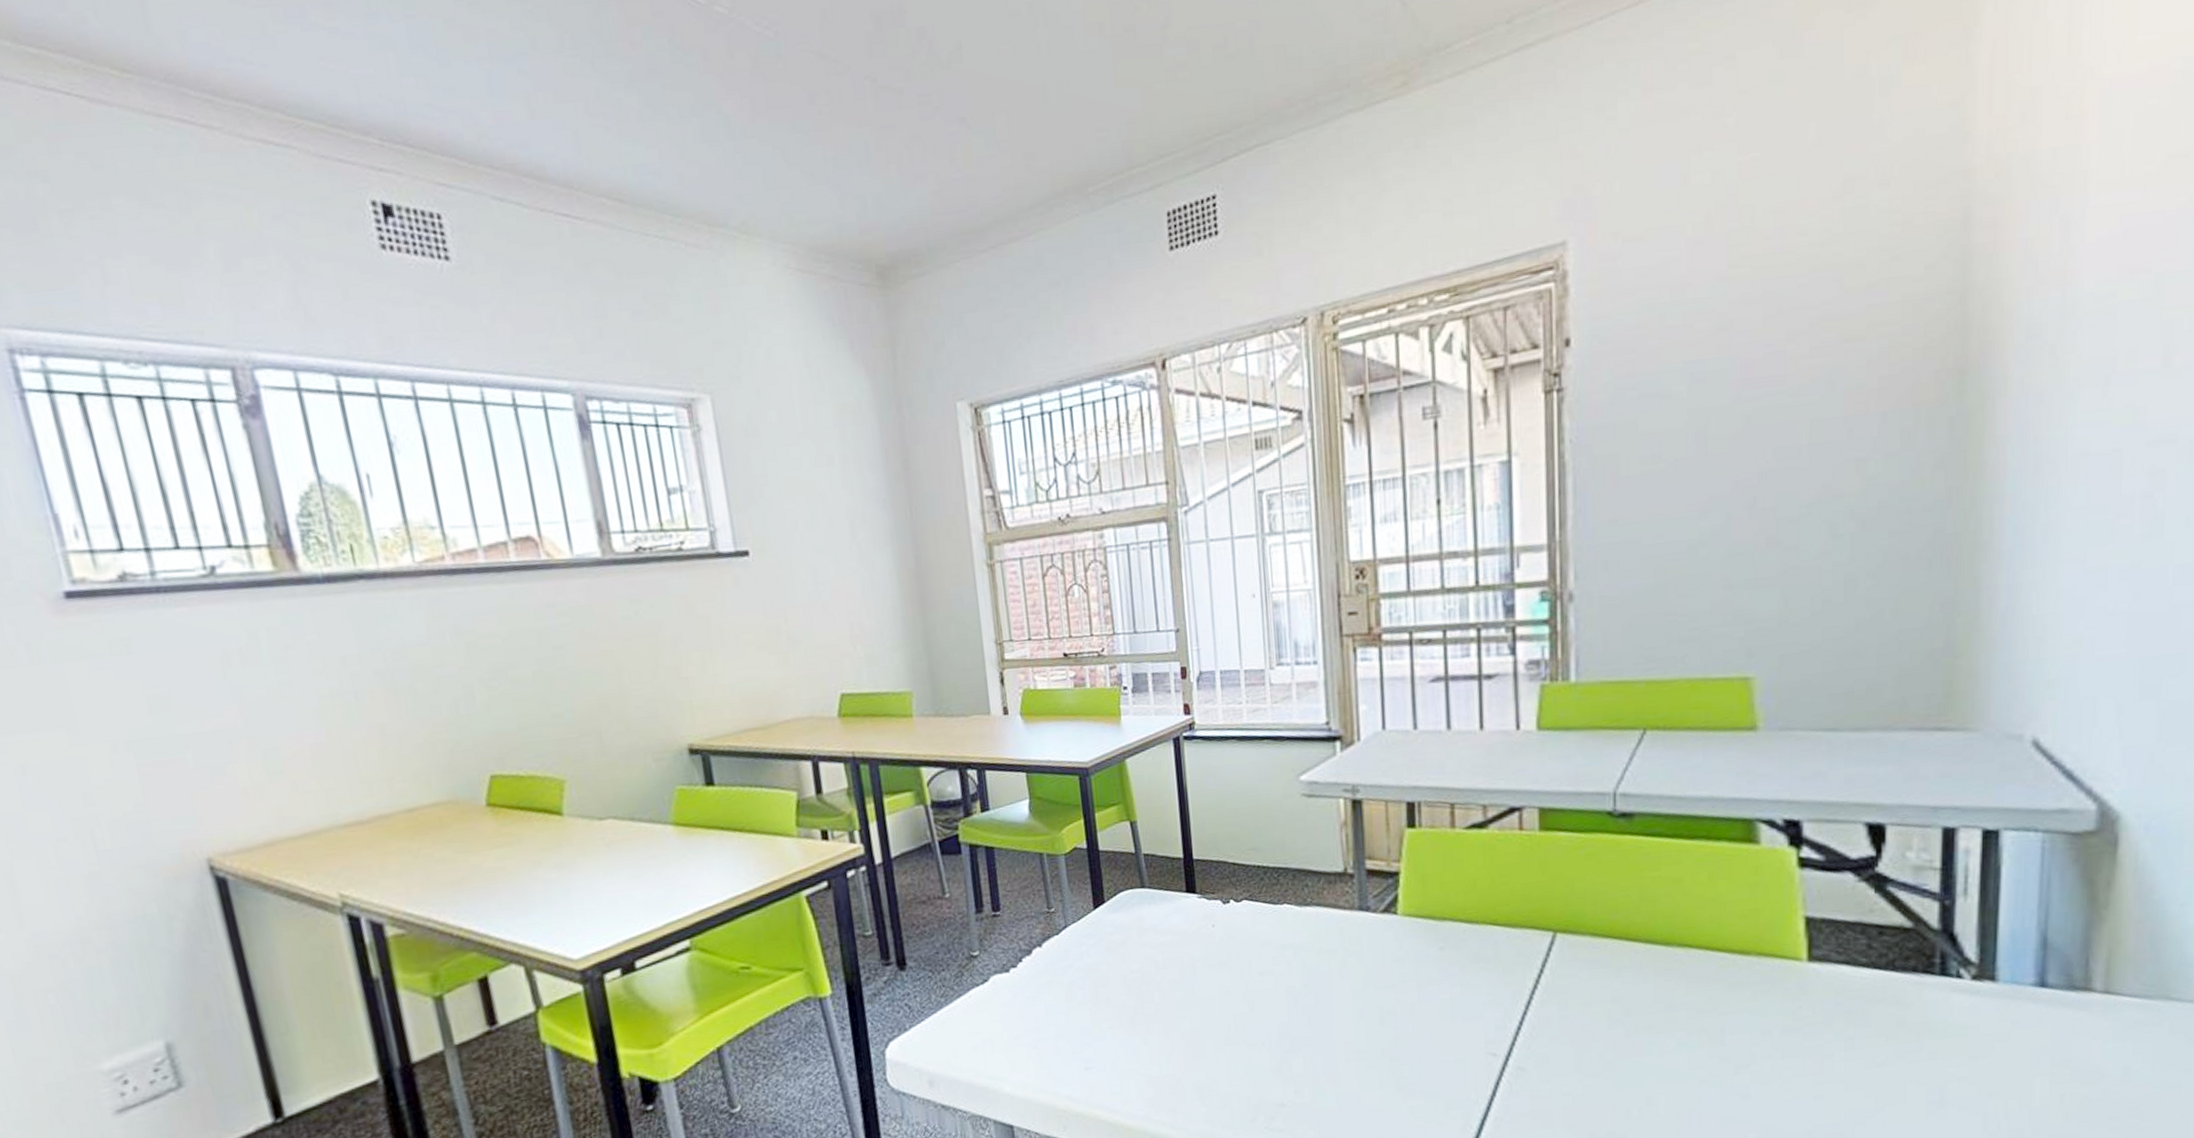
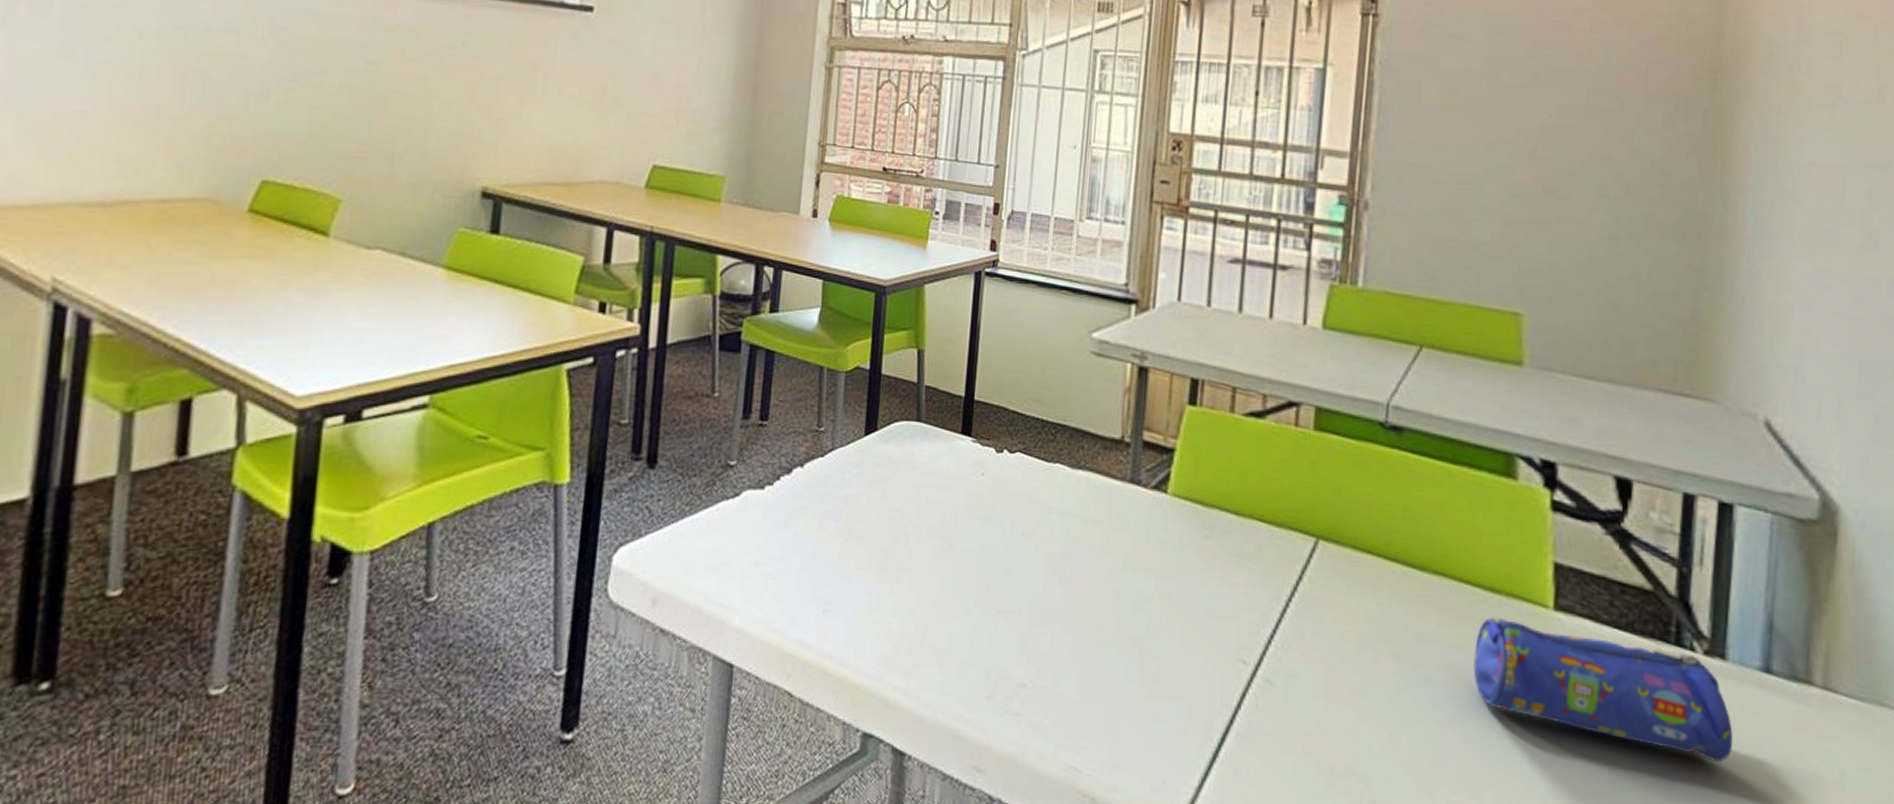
pencil case: none [1726,977,2007,1077] -> present [1472,617,1734,762]

